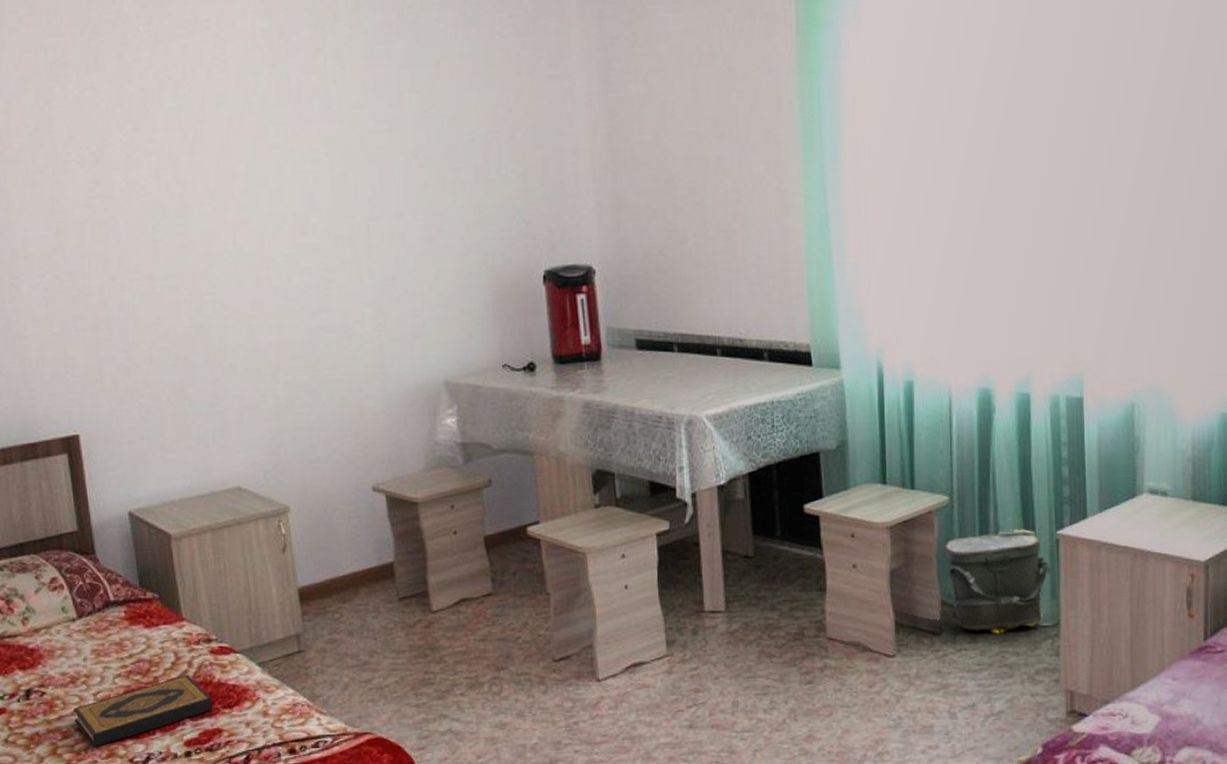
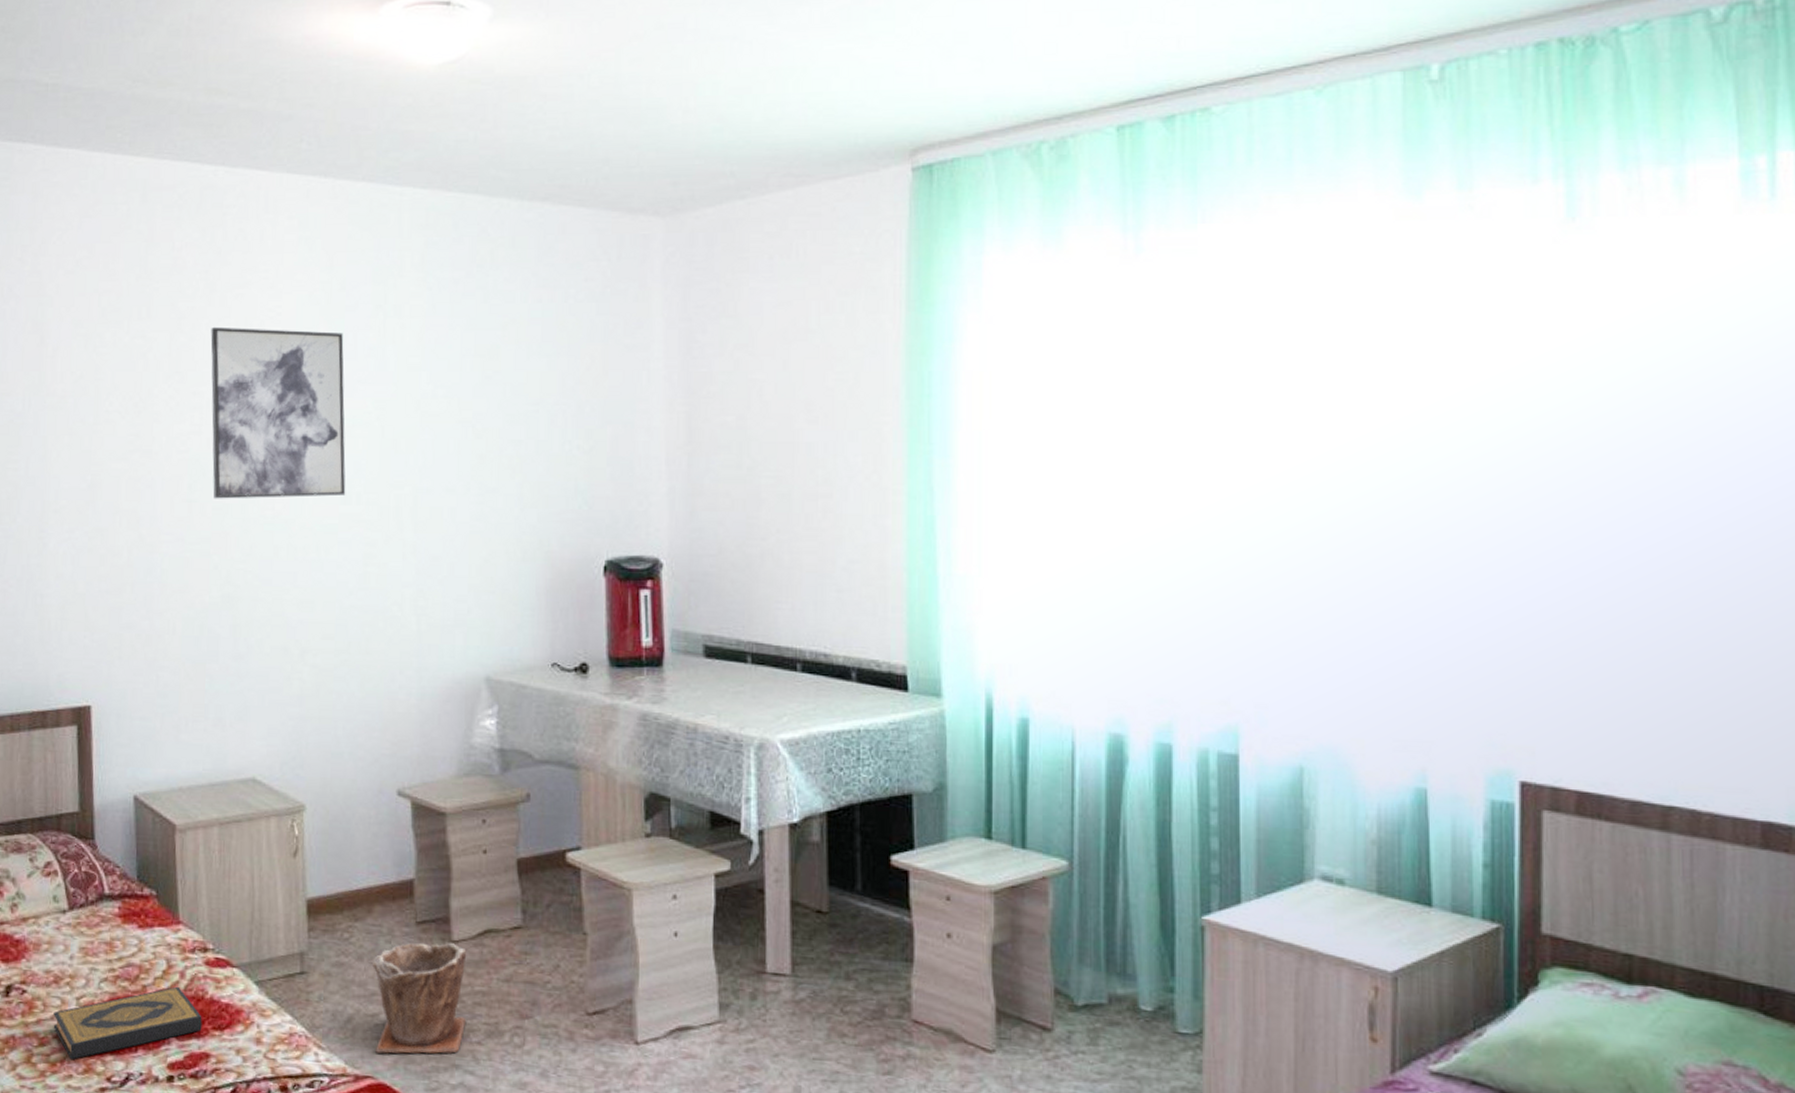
wall art: none [159,75,302,238] -> present [210,326,346,499]
plant pot: none [362,613,450,712] -> present [373,942,467,1054]
bag: present [944,529,1051,634] -> none [1060,908,1193,1038]

